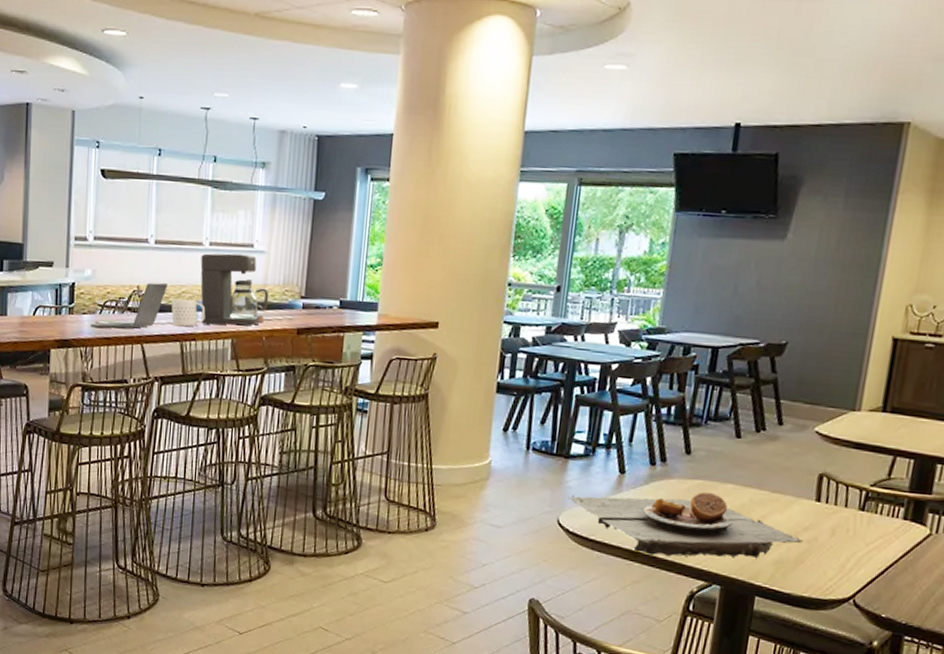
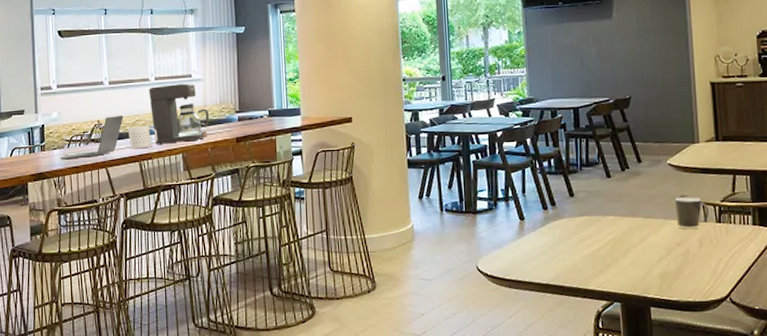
plate: present [568,491,803,558] -> none [482,225,679,285]
mug: none [809,473,853,514] -> present [675,197,709,230]

